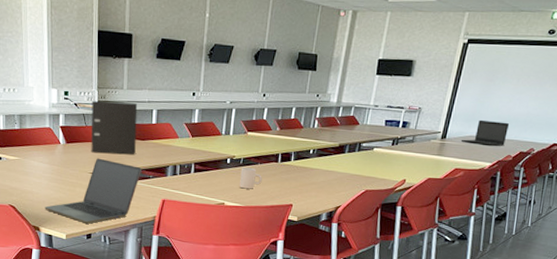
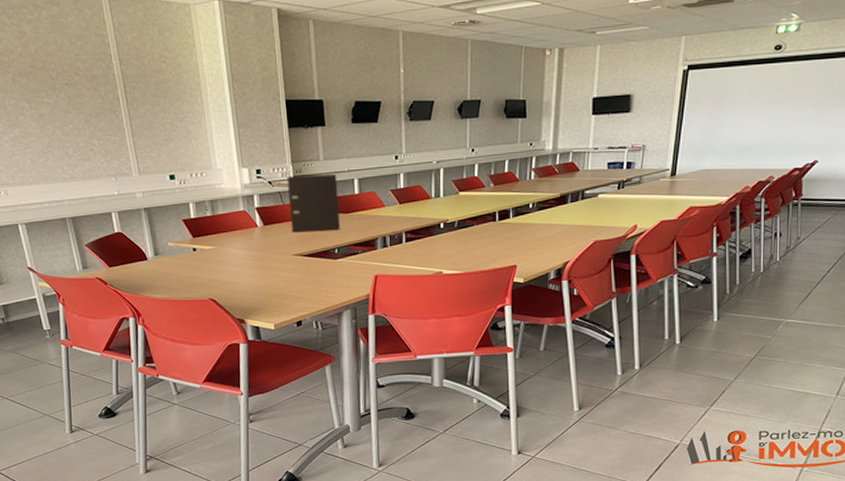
laptop: present [44,158,142,224] -> none [248,237,349,310]
mug: present [240,167,262,189] -> none [456,230,481,254]
laptop: present [460,119,510,147] -> none [692,150,744,179]

